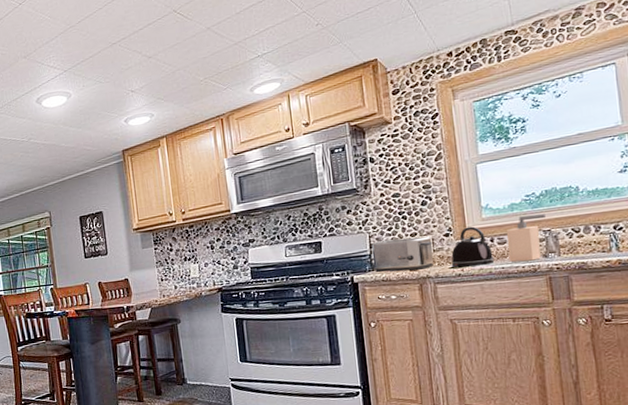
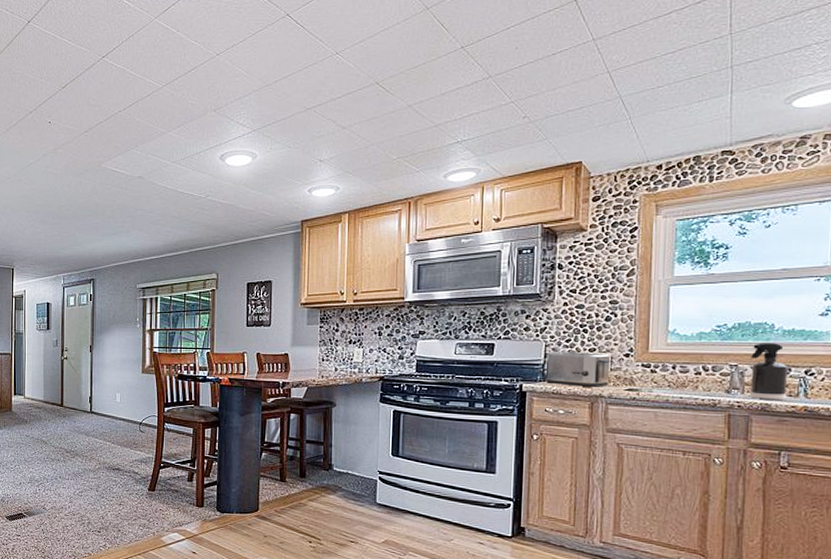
kettle: present [451,226,495,267] -> none [627,350,674,392]
soap dispenser: present [506,214,545,262] -> none [688,347,734,395]
spray bottle: none [561,204,601,259] -> present [749,343,788,400]

